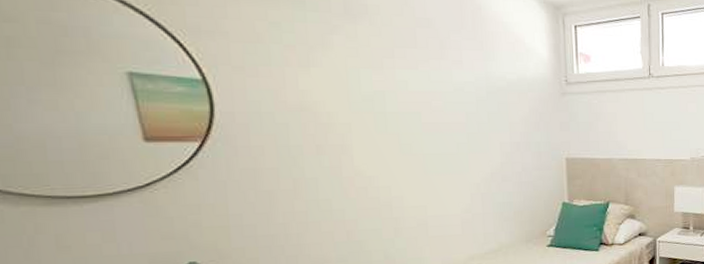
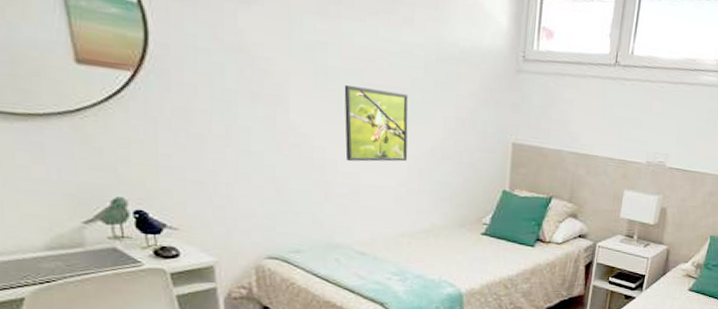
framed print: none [403,127,470,195] -> present [344,85,409,162]

